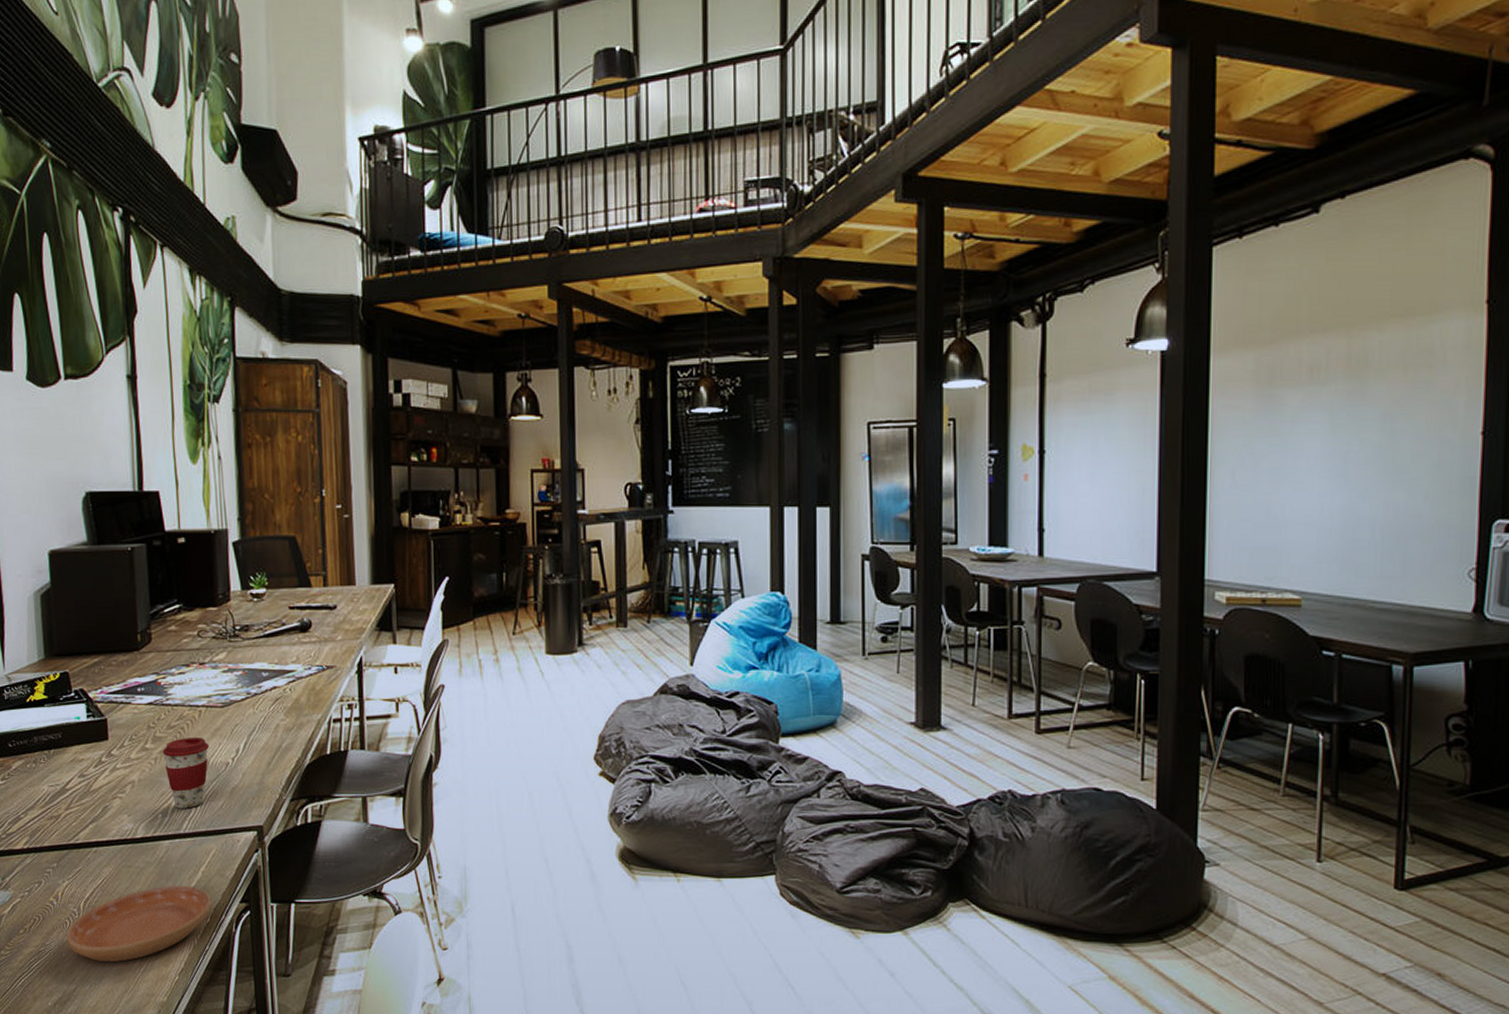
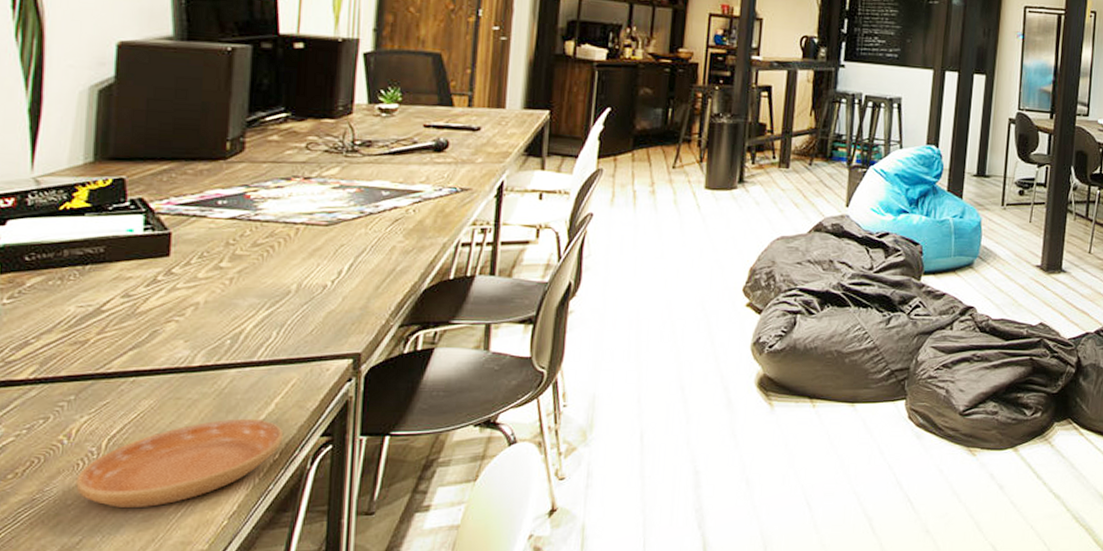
coffee cup: present [162,736,210,809] -> none [241,256,305,334]

